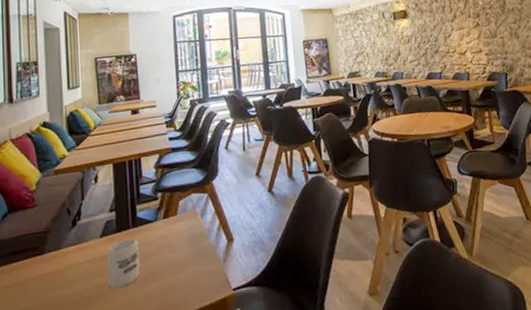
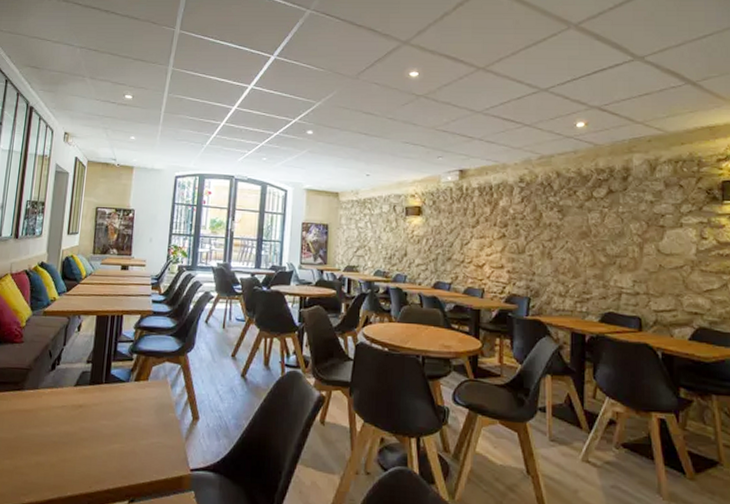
cup: present [107,238,140,289] -> none [75,394,108,441]

